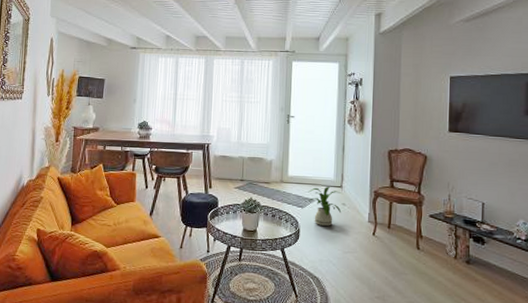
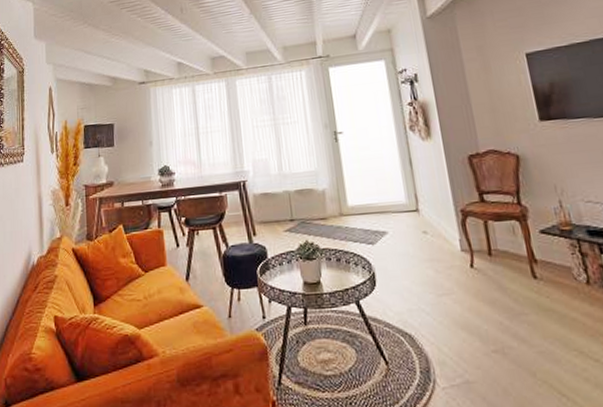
house plant: present [308,186,343,226] -> none [376,211,424,264]

